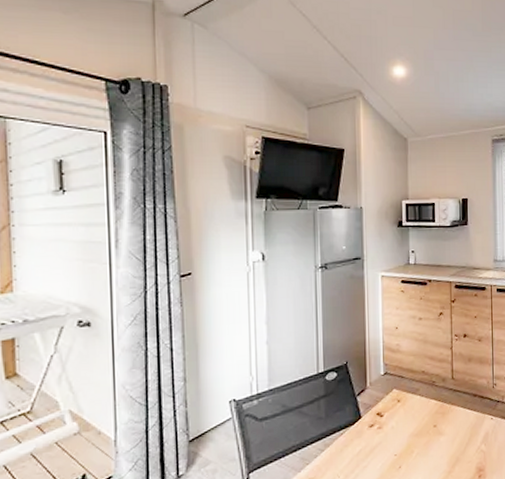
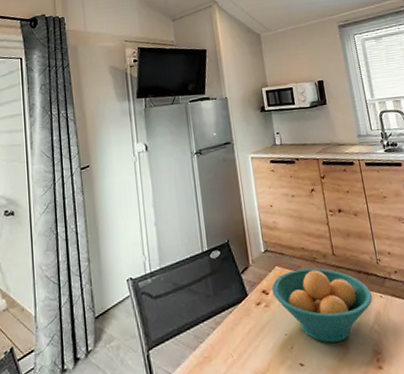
fruit bowl: none [387,391,484,462] -> present [271,268,373,343]

